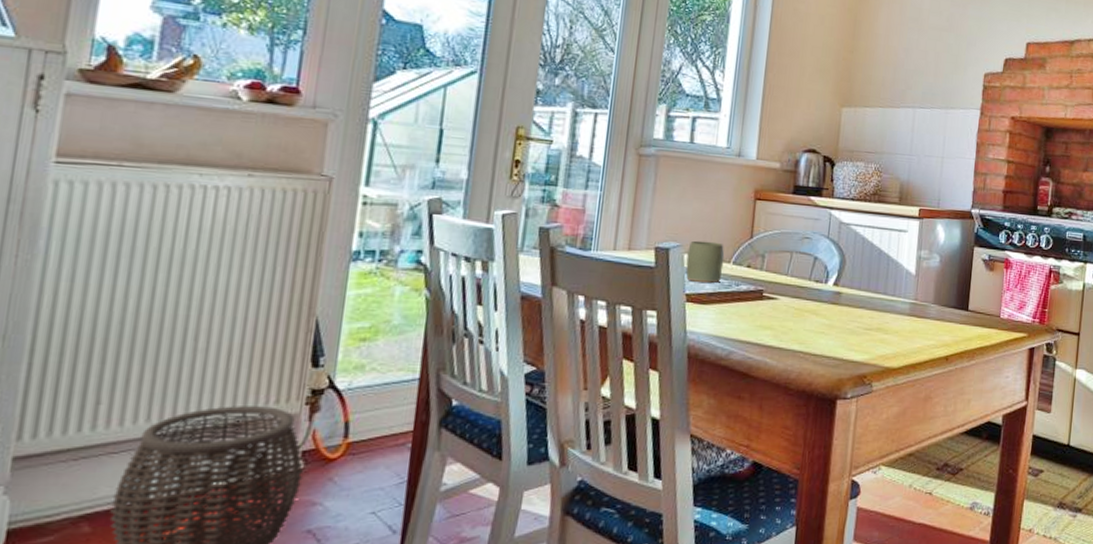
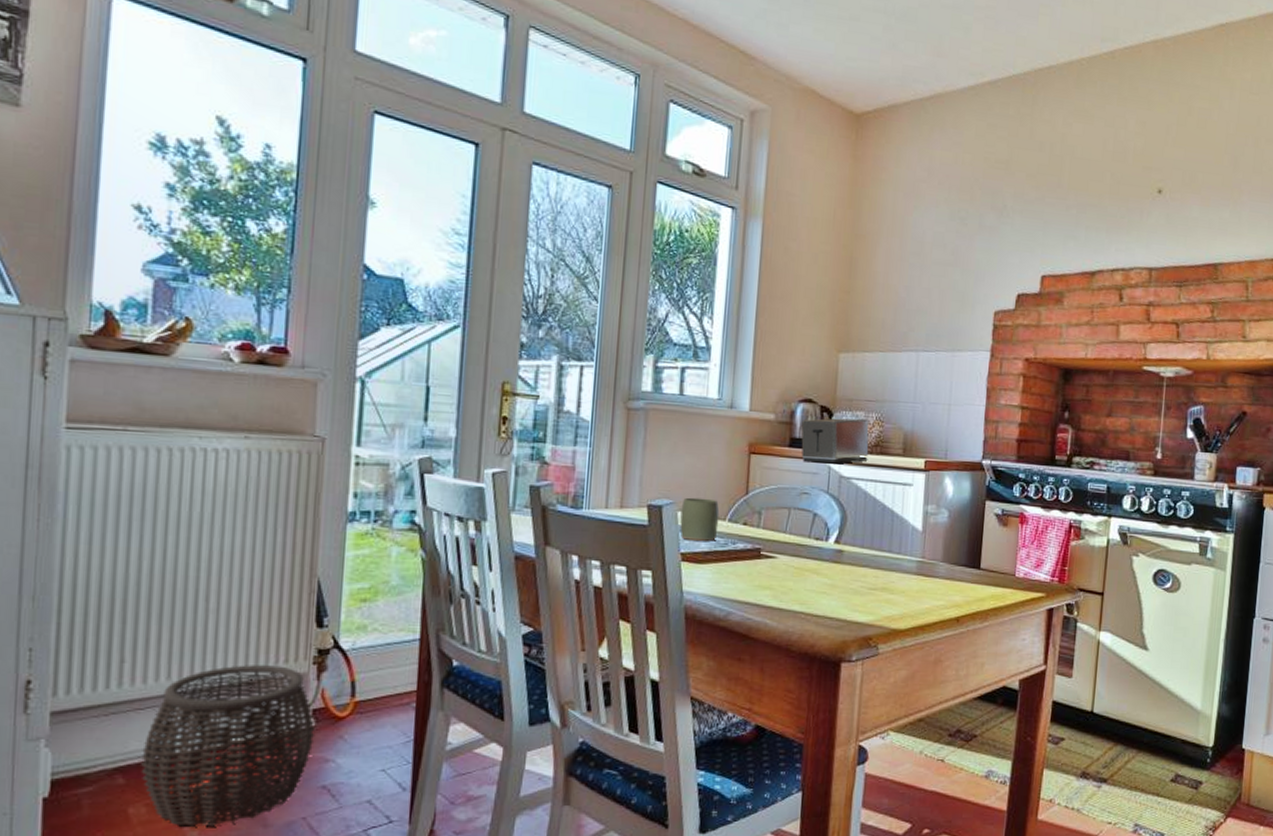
toaster: none [804,167,868,211] -> present [801,418,869,464]

